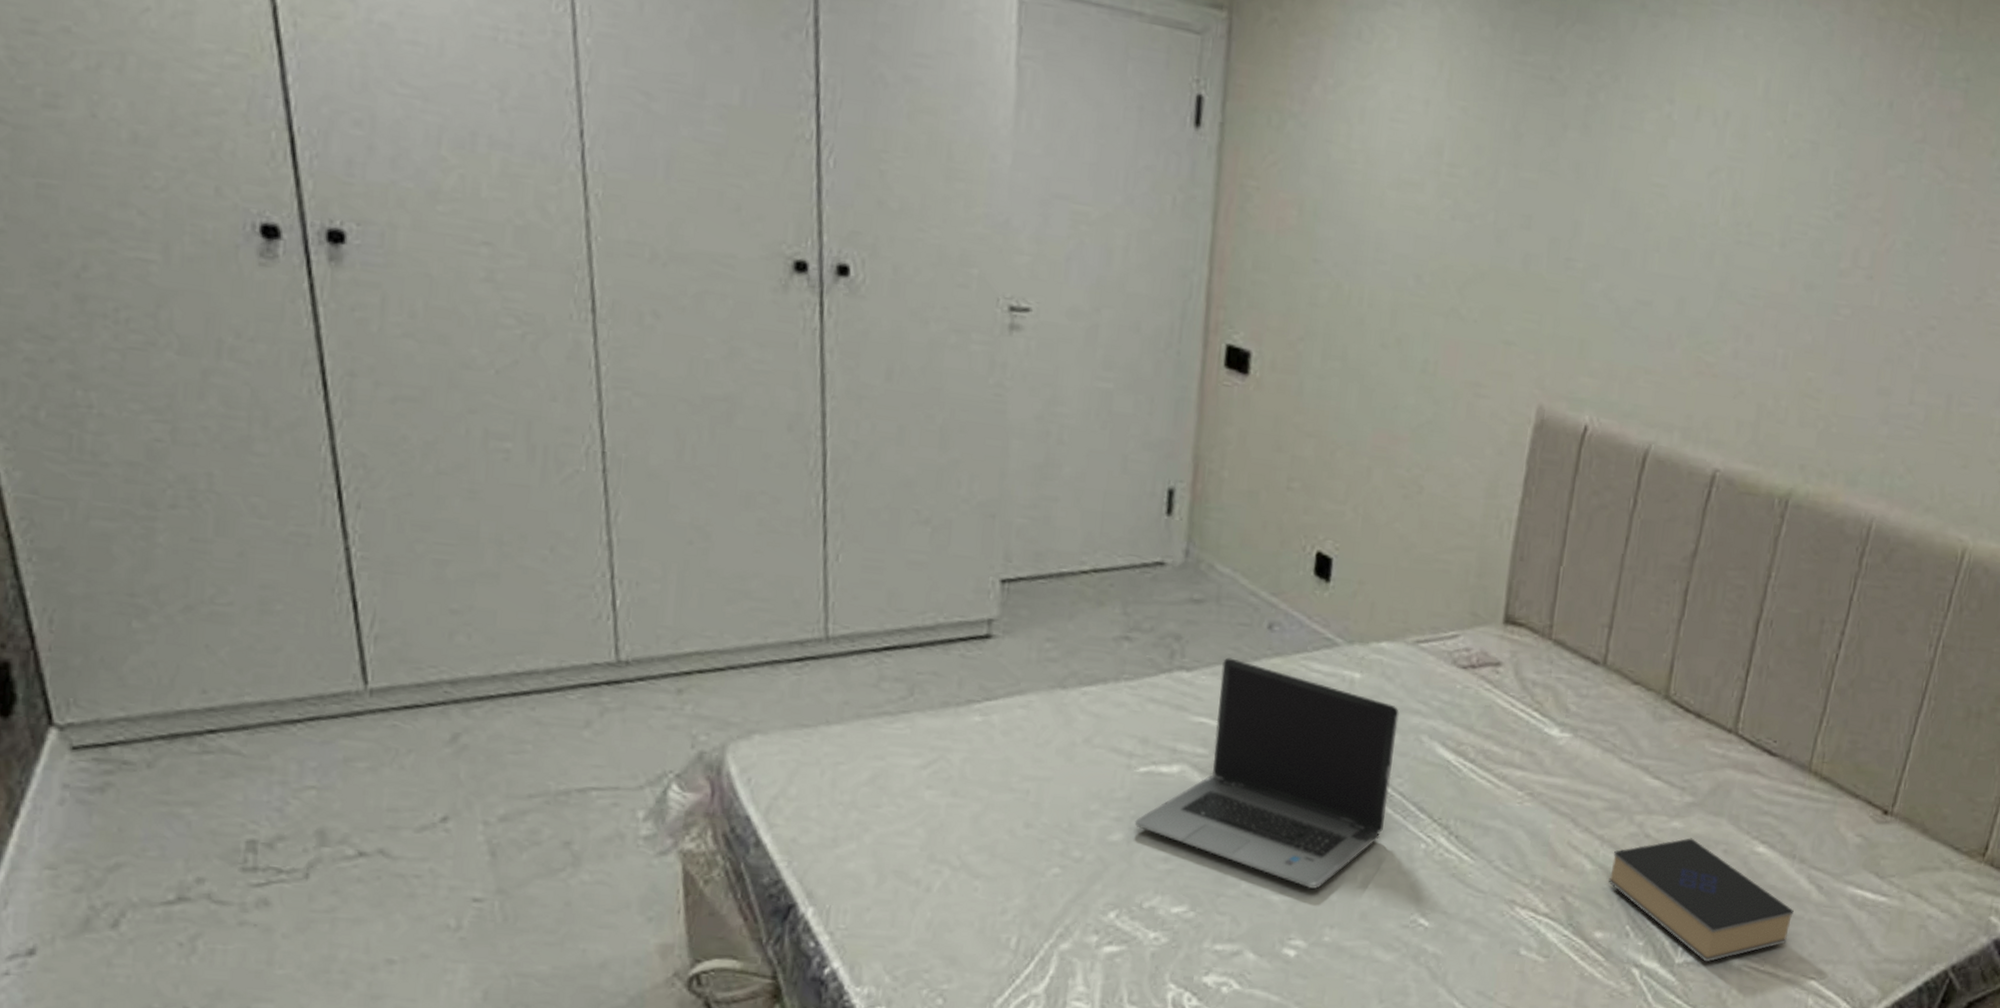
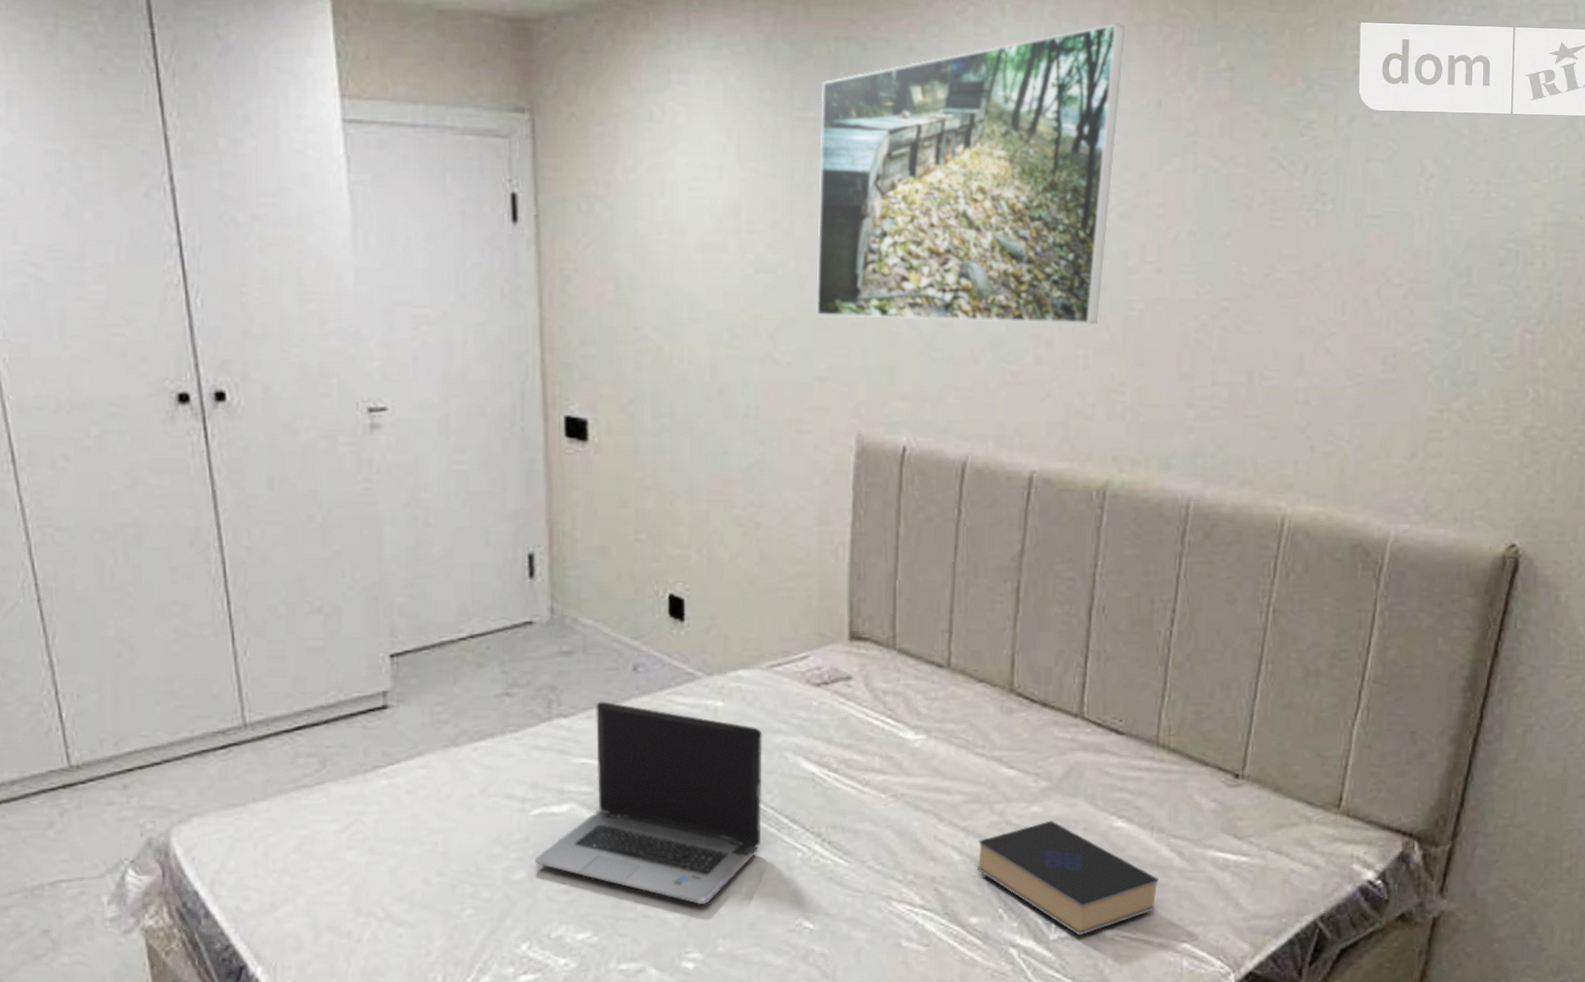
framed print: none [1510,13,1866,324] -> present [816,23,1125,325]

